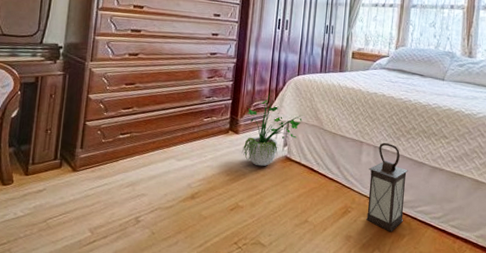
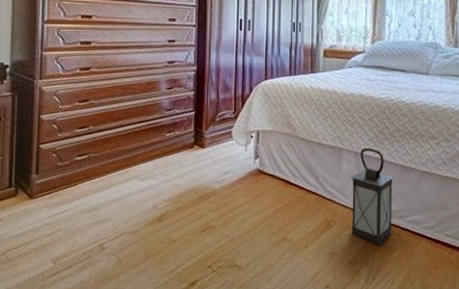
potted plant: present [242,89,303,167] -> none [210,97,274,182]

